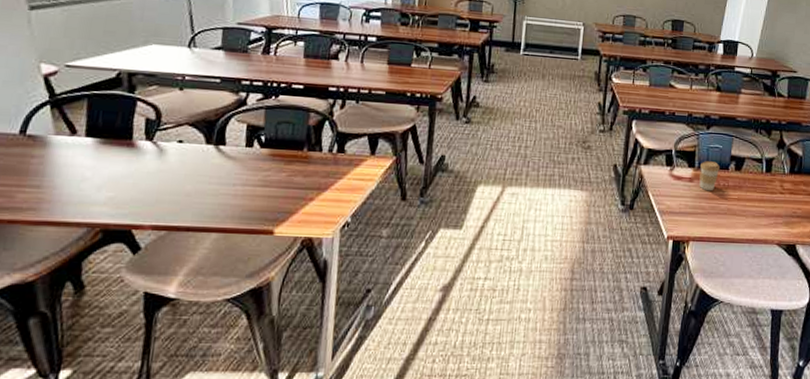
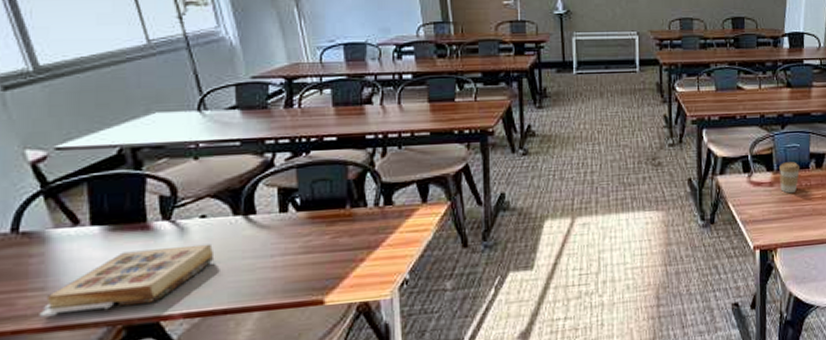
book: none [33,164,185,213] -> present [39,244,215,318]

